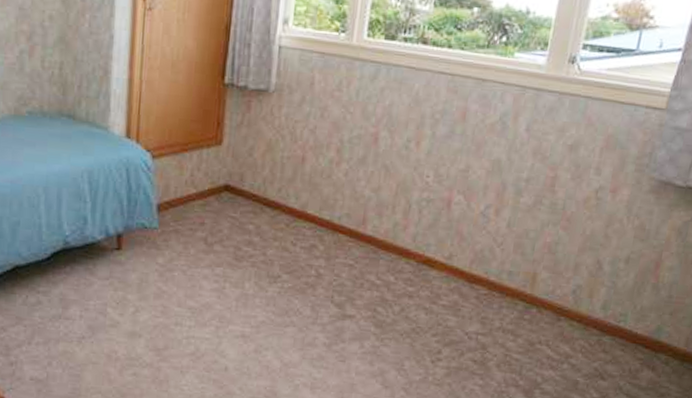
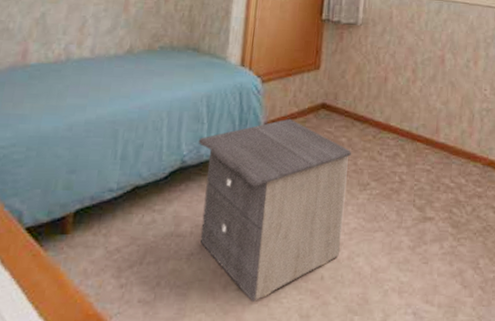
nightstand: none [81,200,261,387] -> present [198,118,352,302]

